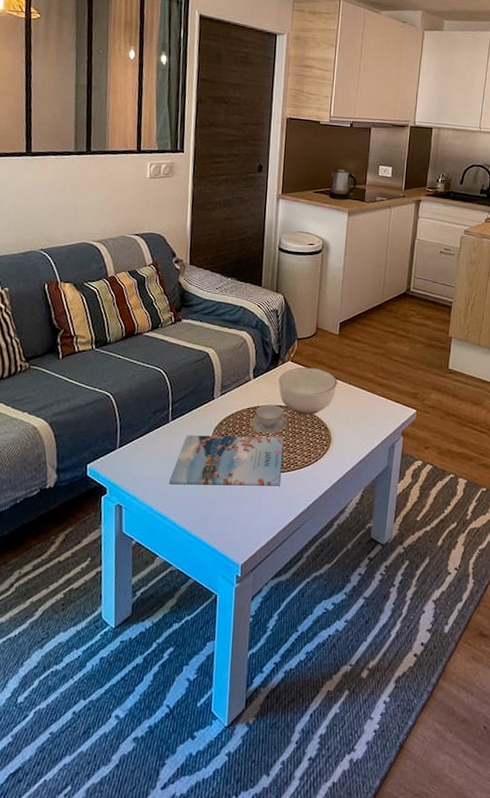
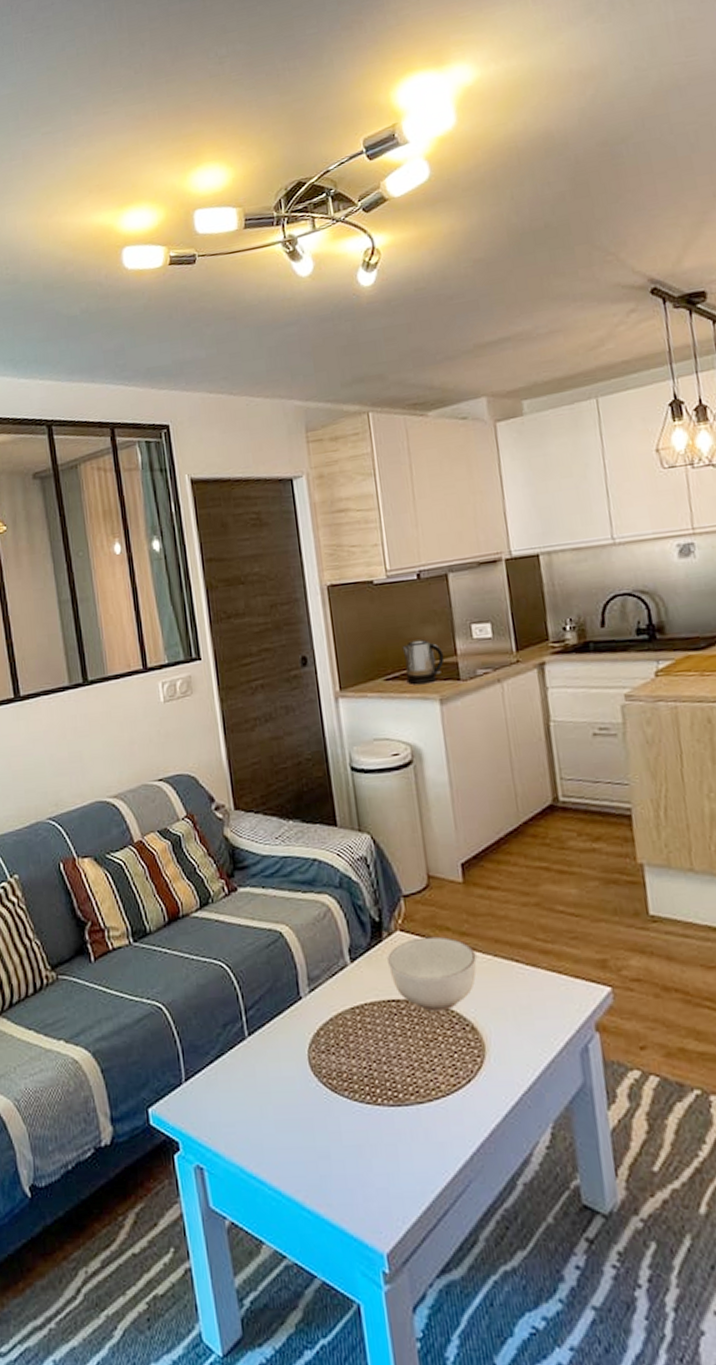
magazine: present [168,435,284,486] -> none [260,1048,421,1132]
teacup: present [250,404,289,434] -> none [358,999,415,1045]

